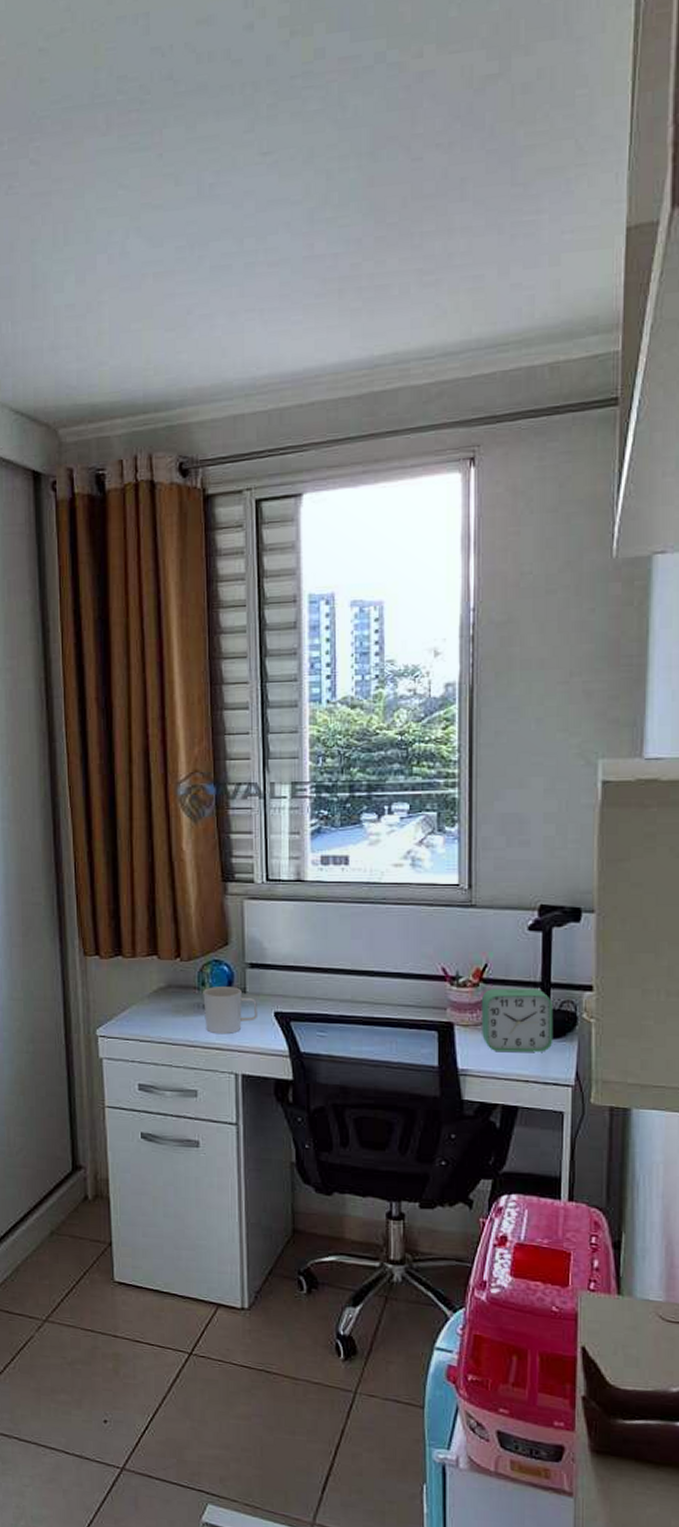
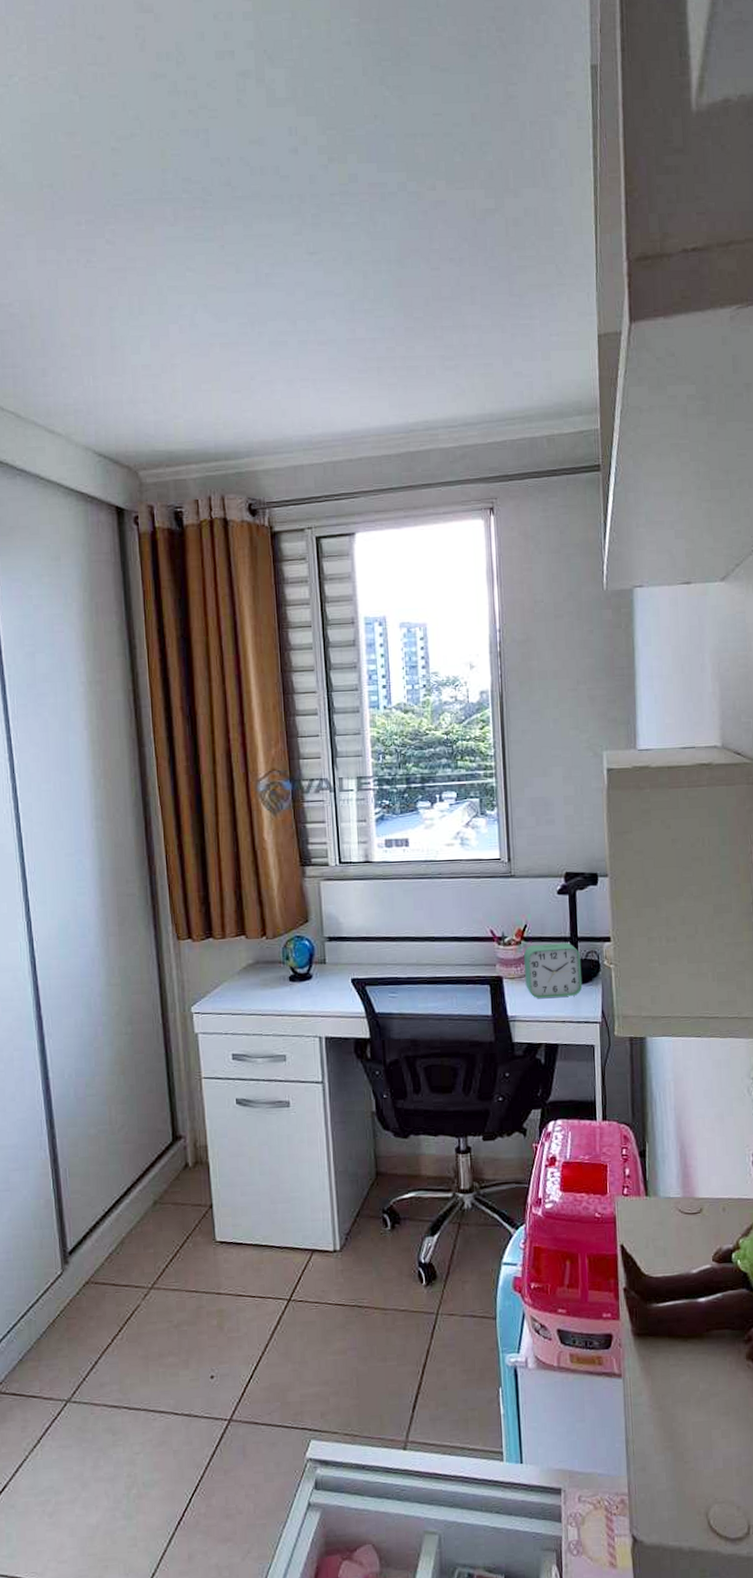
mug: present [203,987,259,1035] -> none [287,959,338,1003]

